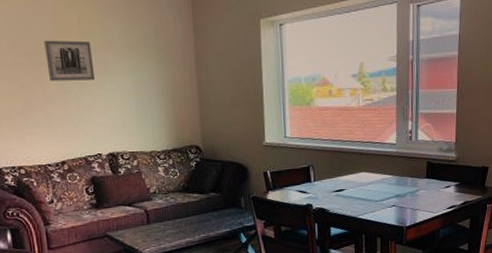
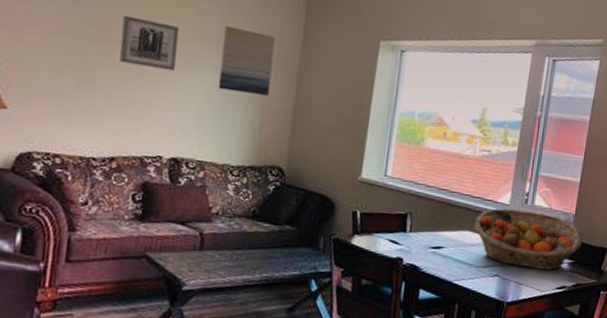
wall art: none [127,32,175,89] -> present [218,25,276,96]
fruit basket: none [368,146,464,196] -> present [473,208,582,270]

